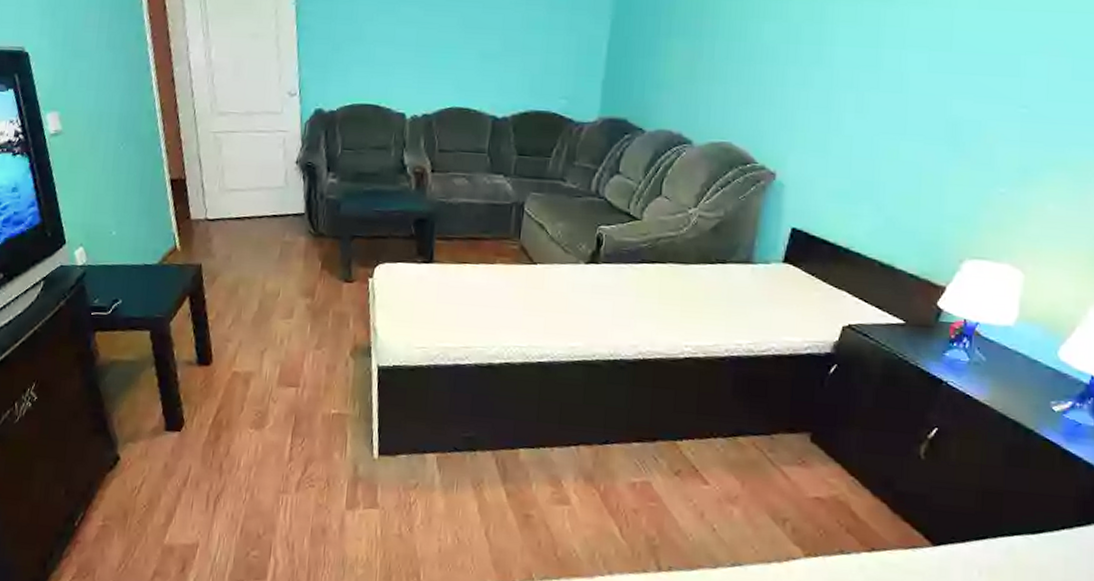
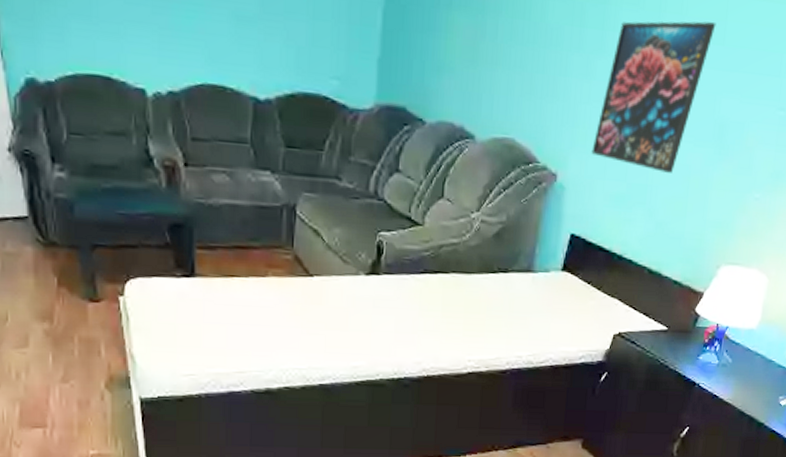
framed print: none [811,32,941,170] -> present [591,21,716,173]

